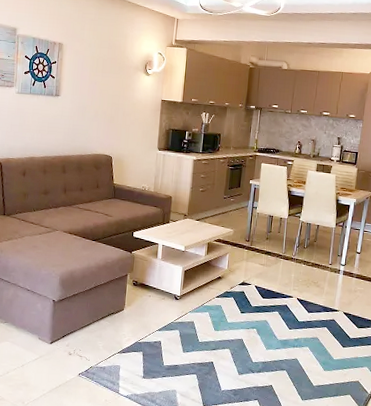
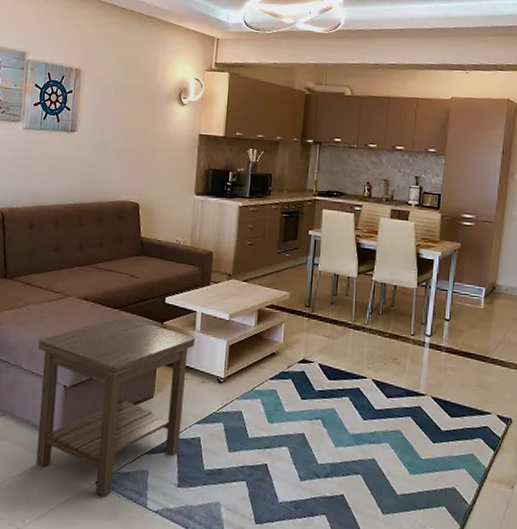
side table: none [31,247,158,385] -> present [36,316,196,496]

